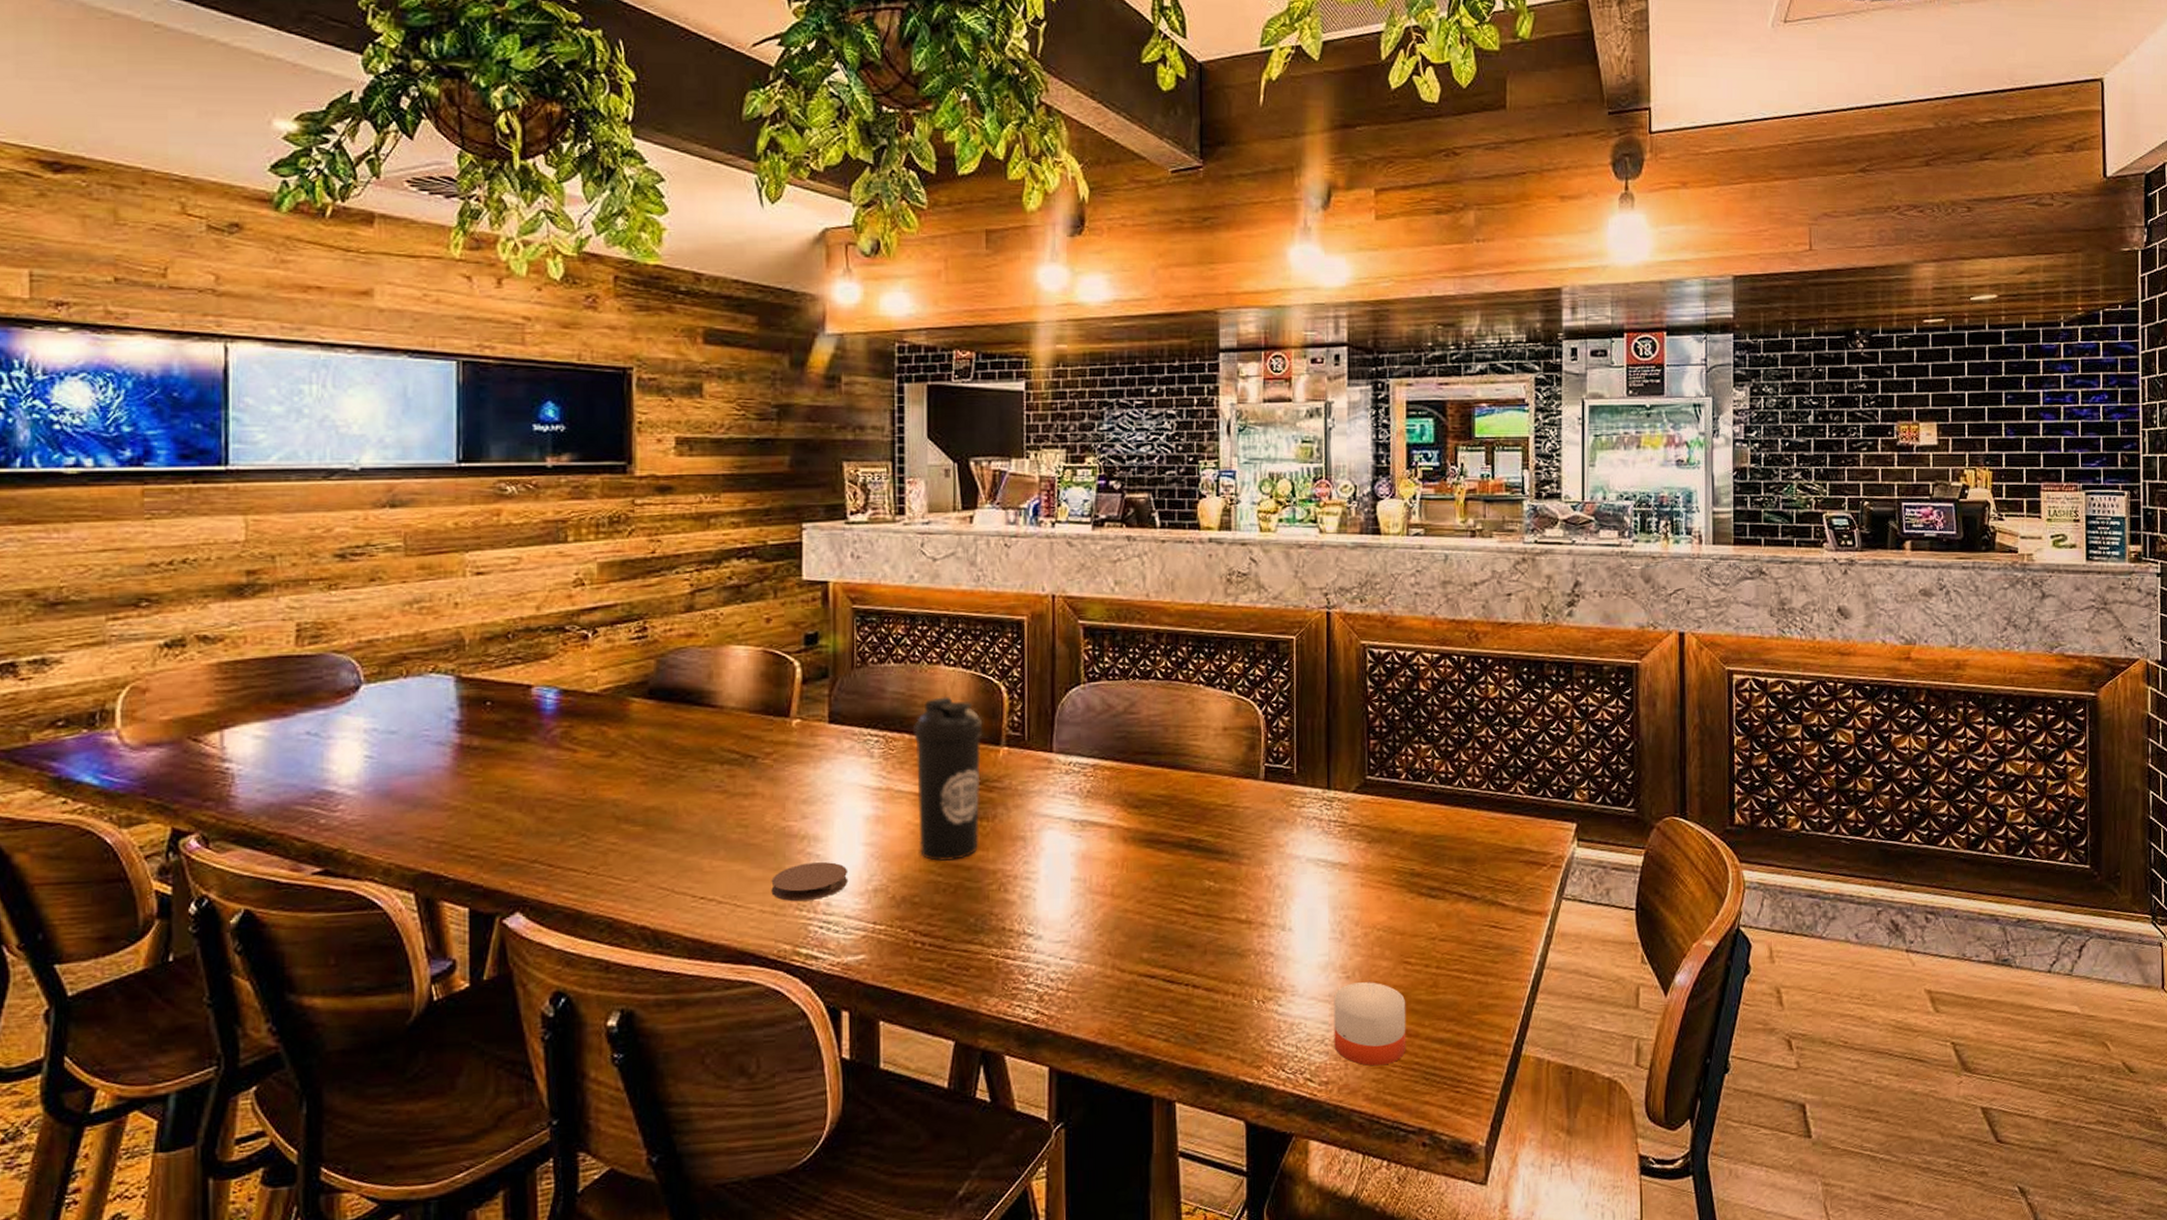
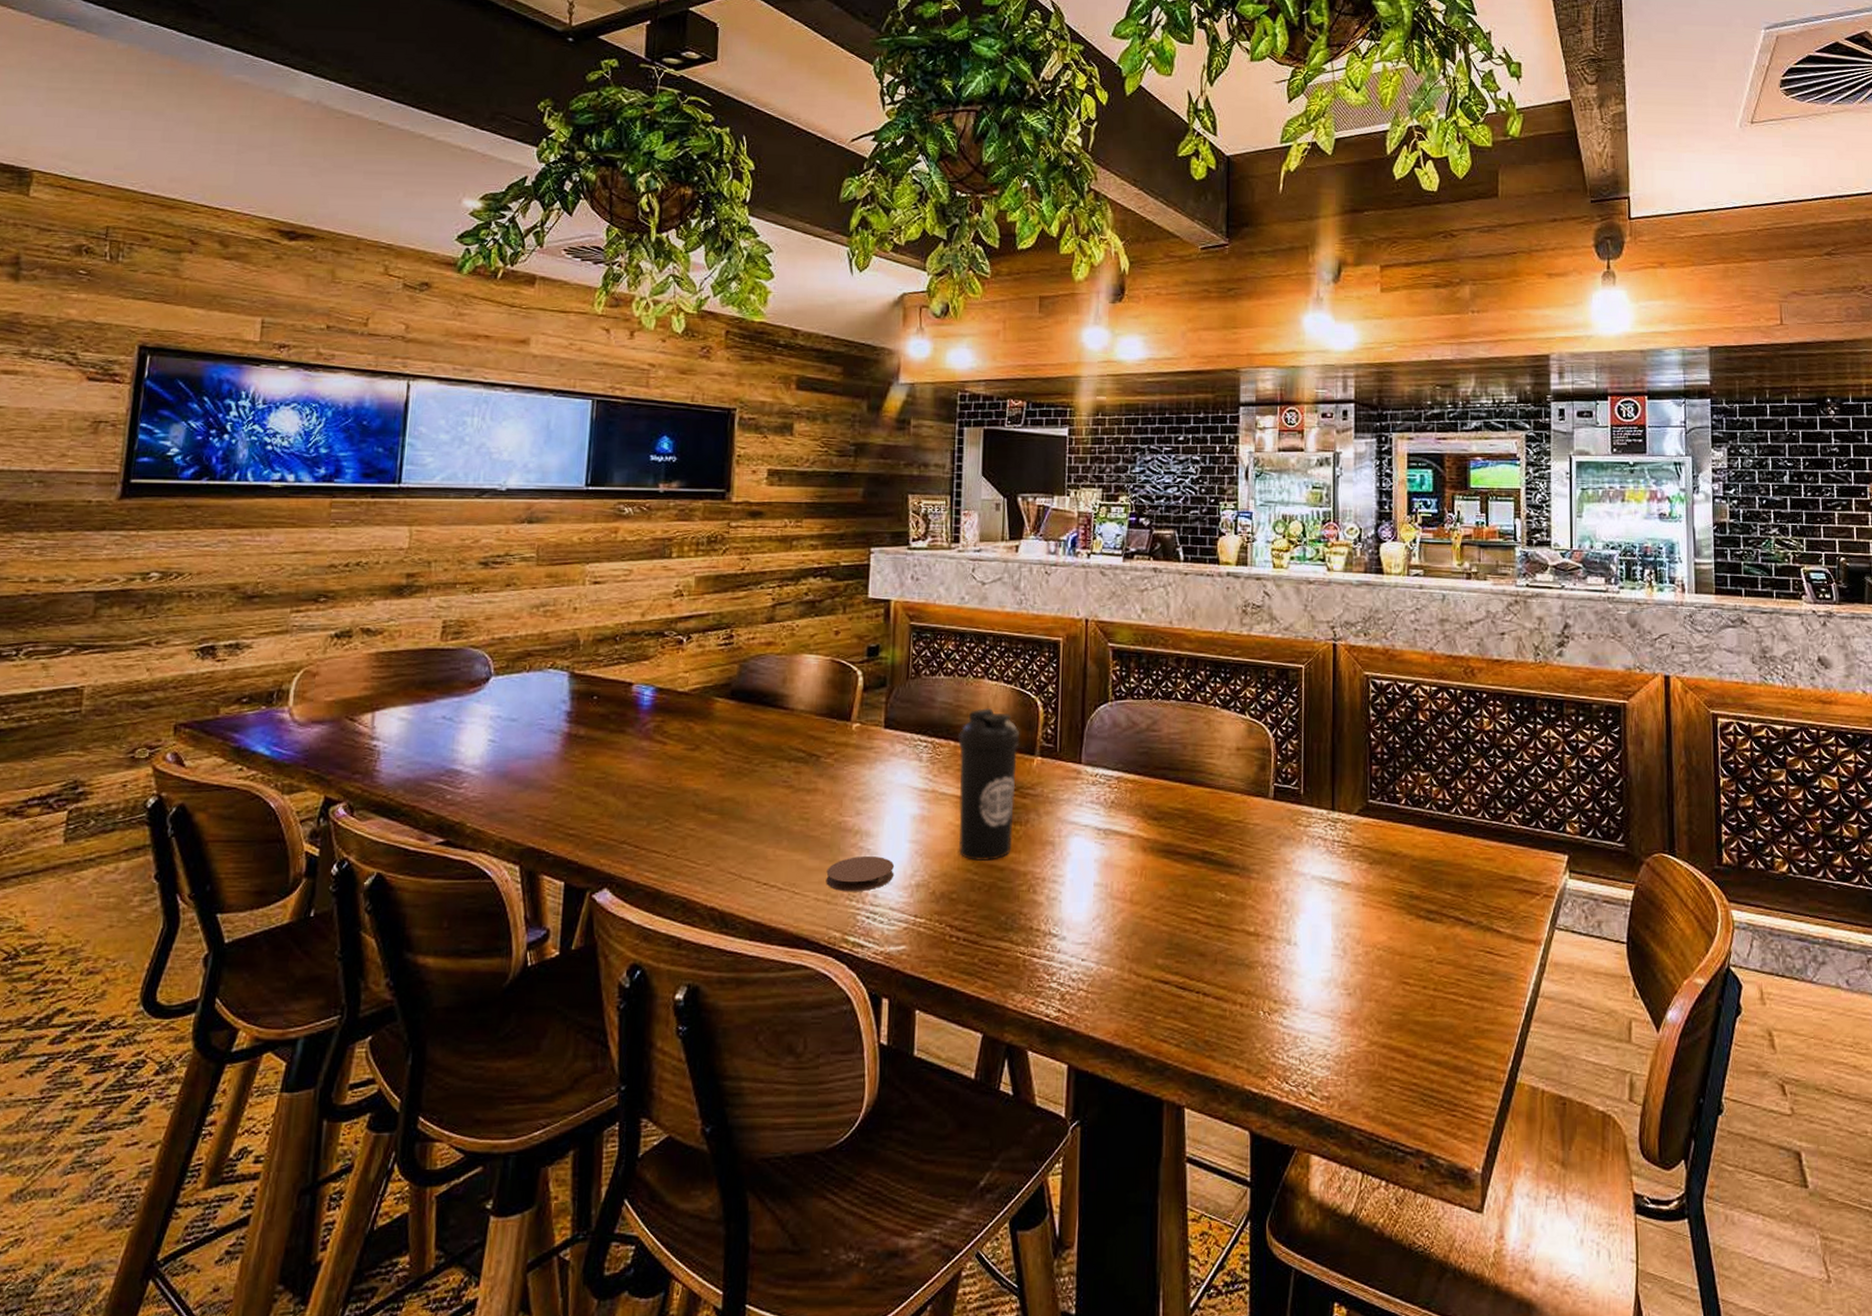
candle: present [1334,979,1406,1066] -> none [1335,997,1405,1084]

